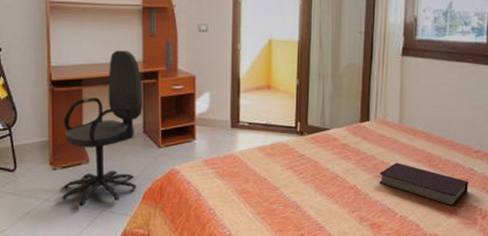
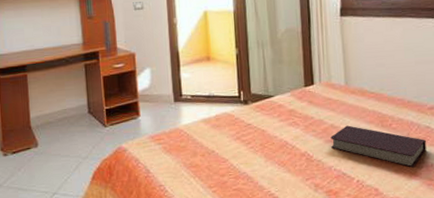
office chair: present [62,50,142,206] -> none [10,34,86,190]

